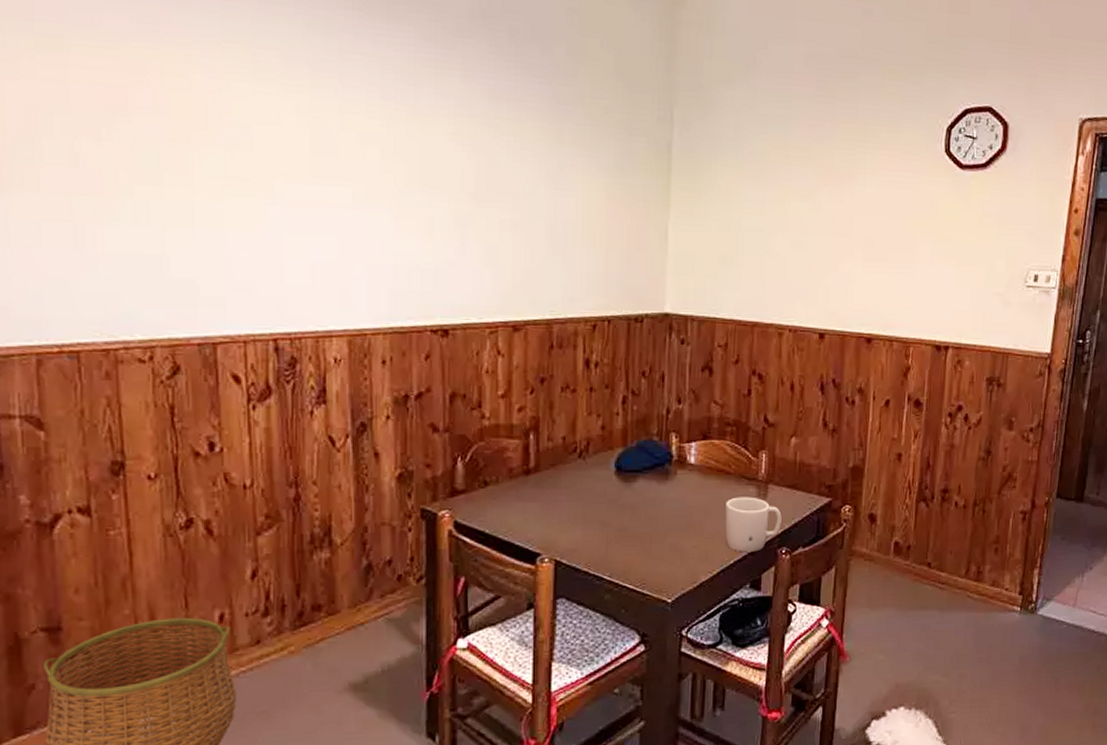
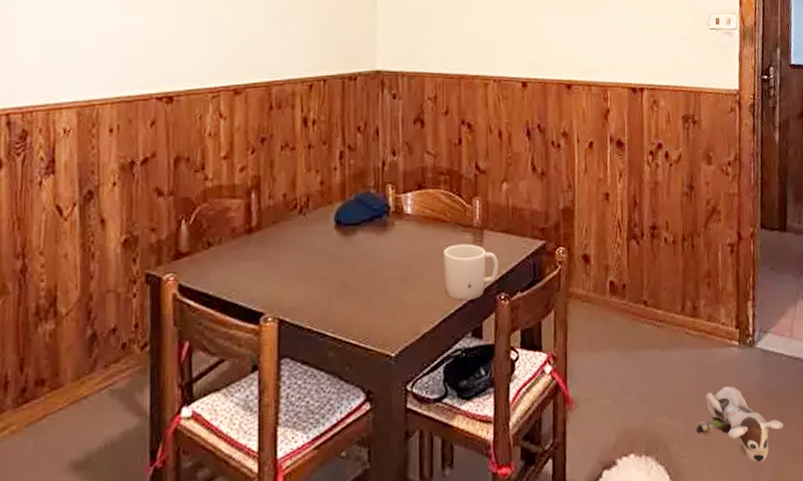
dog toy: none [967,649,1057,722] -> present [695,386,784,463]

